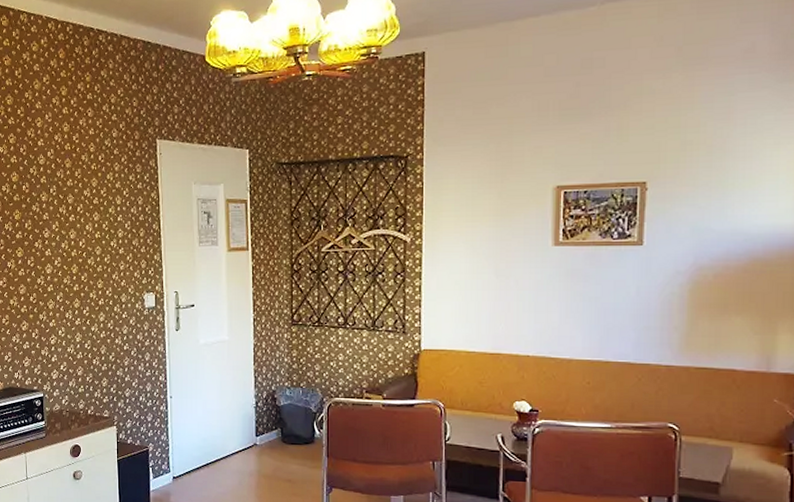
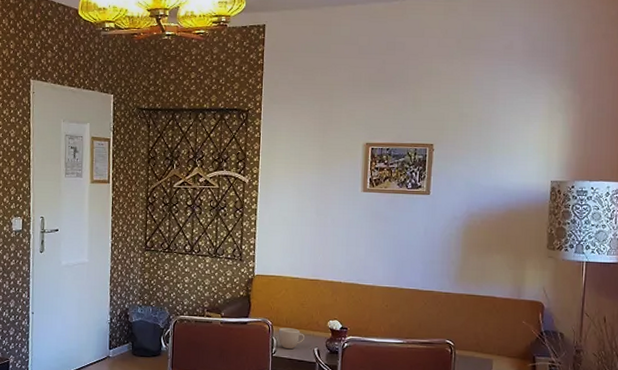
cup: none [452,410,486,436] -> present [278,327,306,350]

